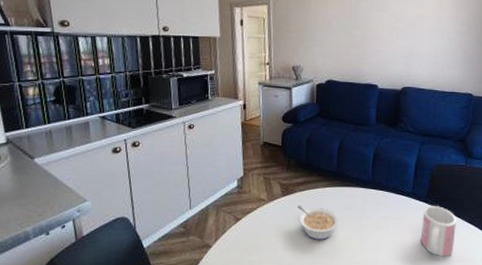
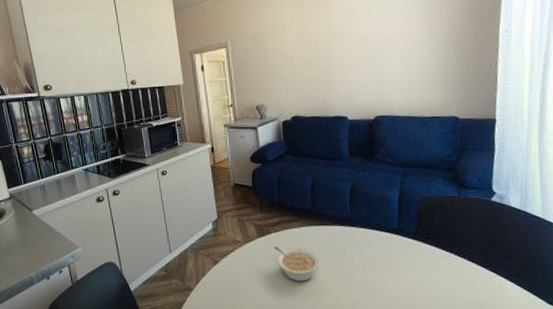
mug: present [420,206,456,257] -> none [413,243,455,300]

